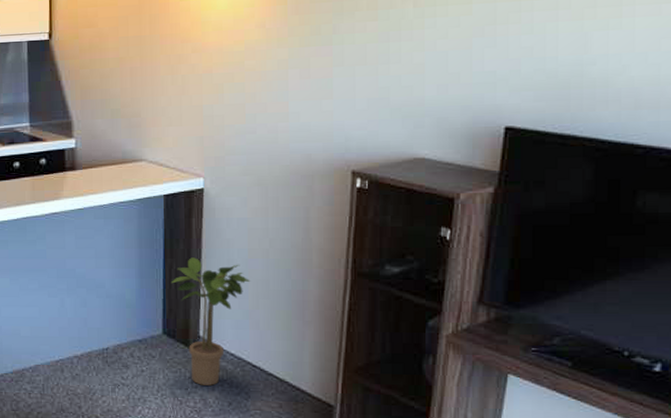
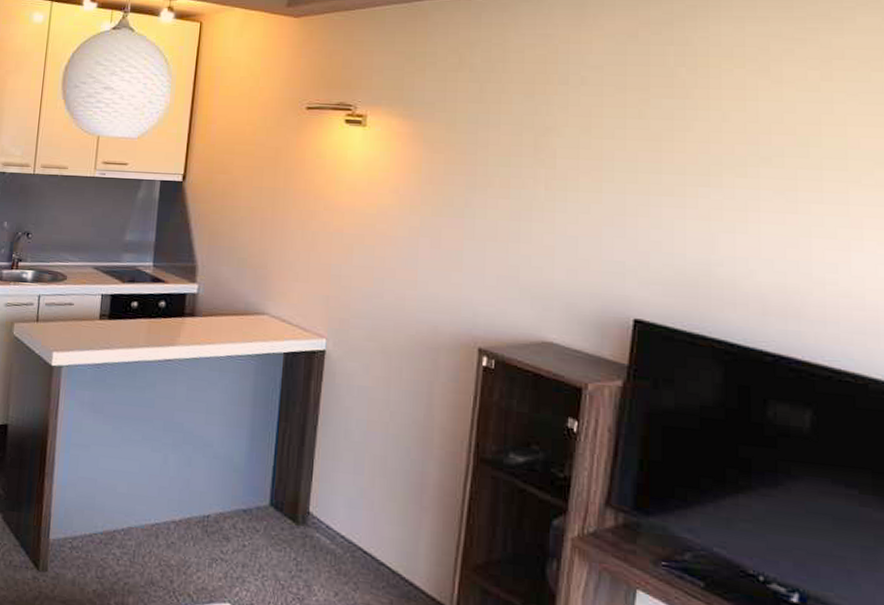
potted plant: present [171,257,251,386] -> none [283,423,368,571]

